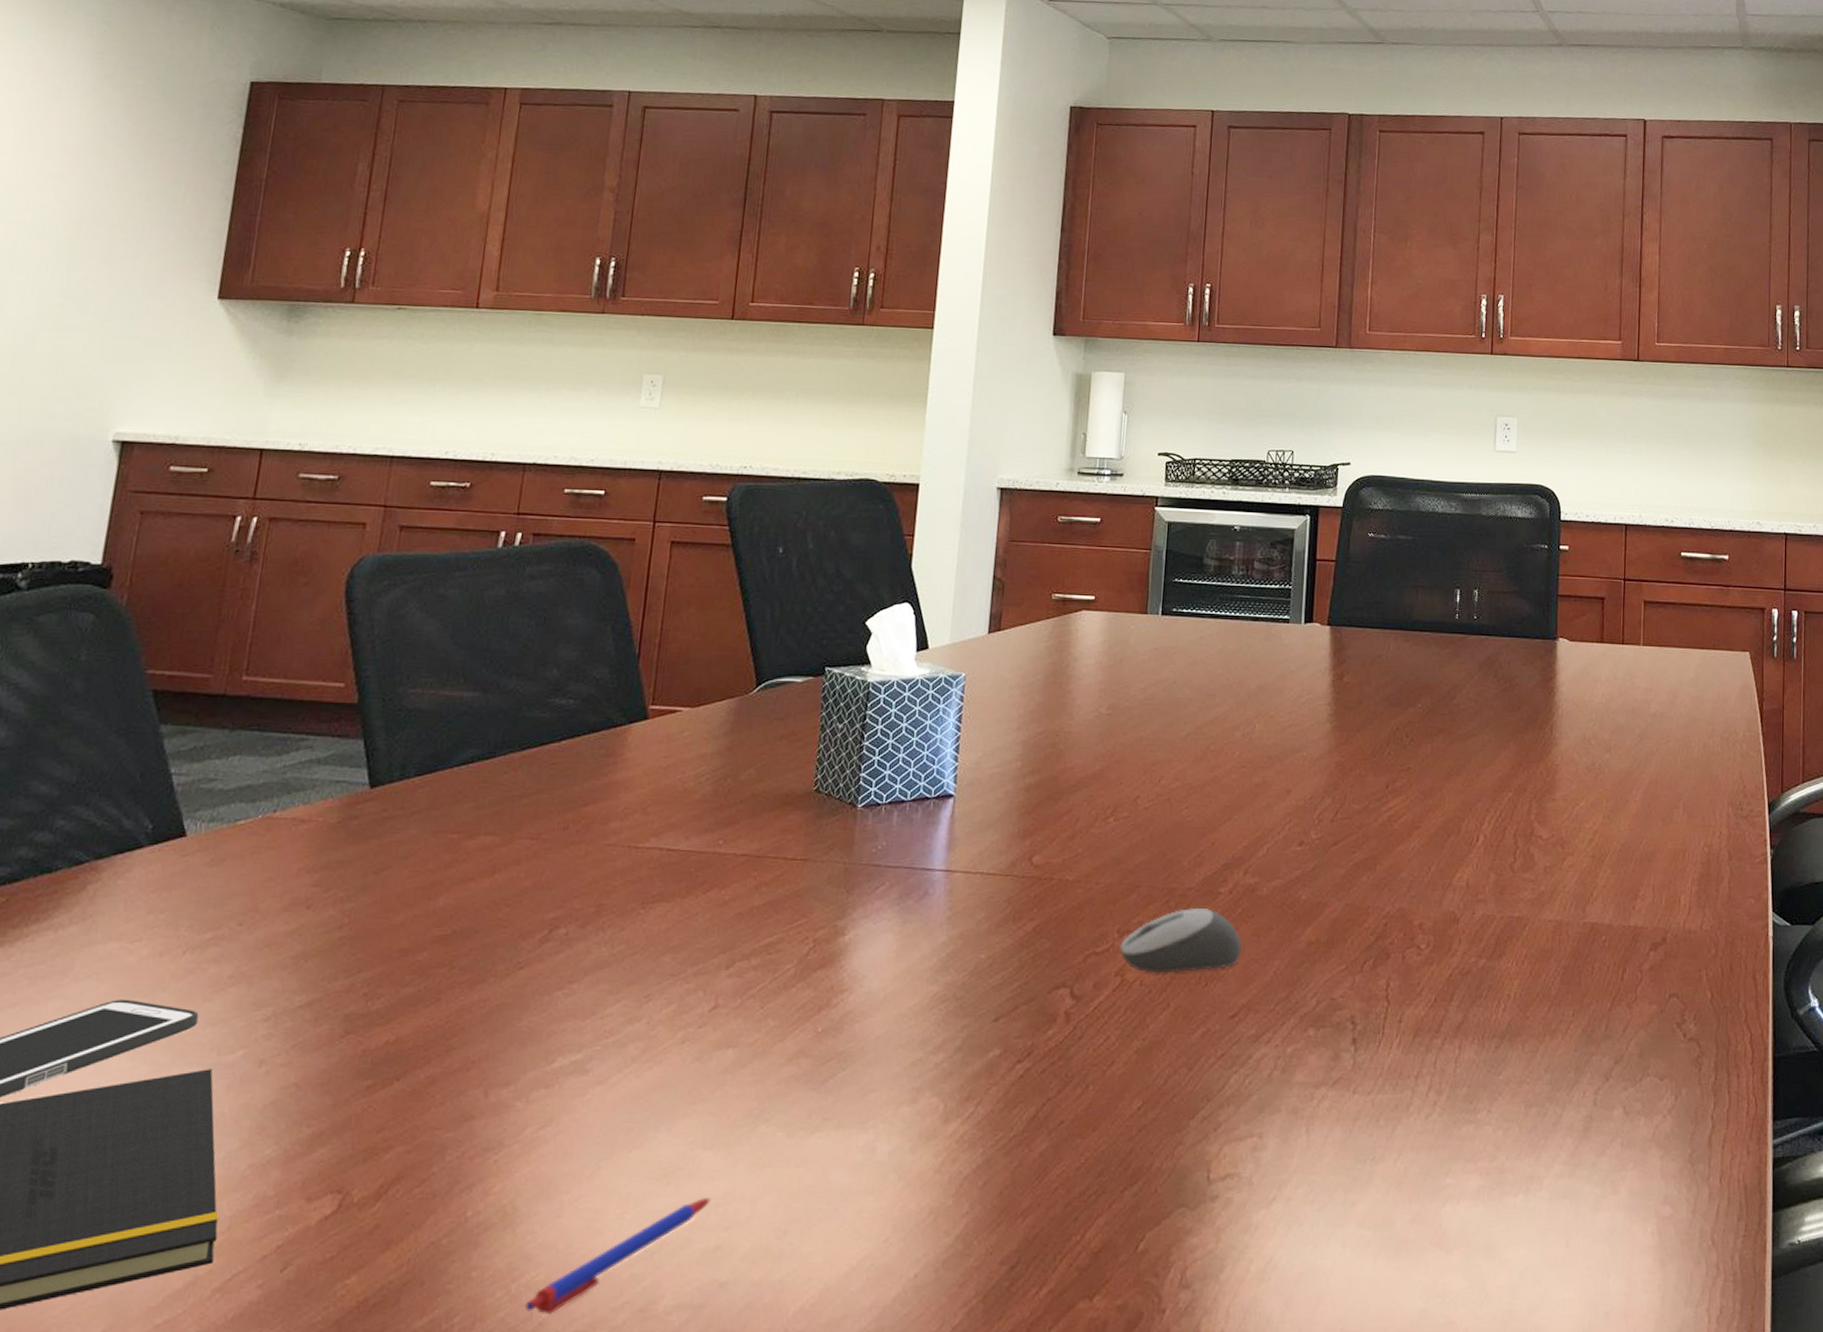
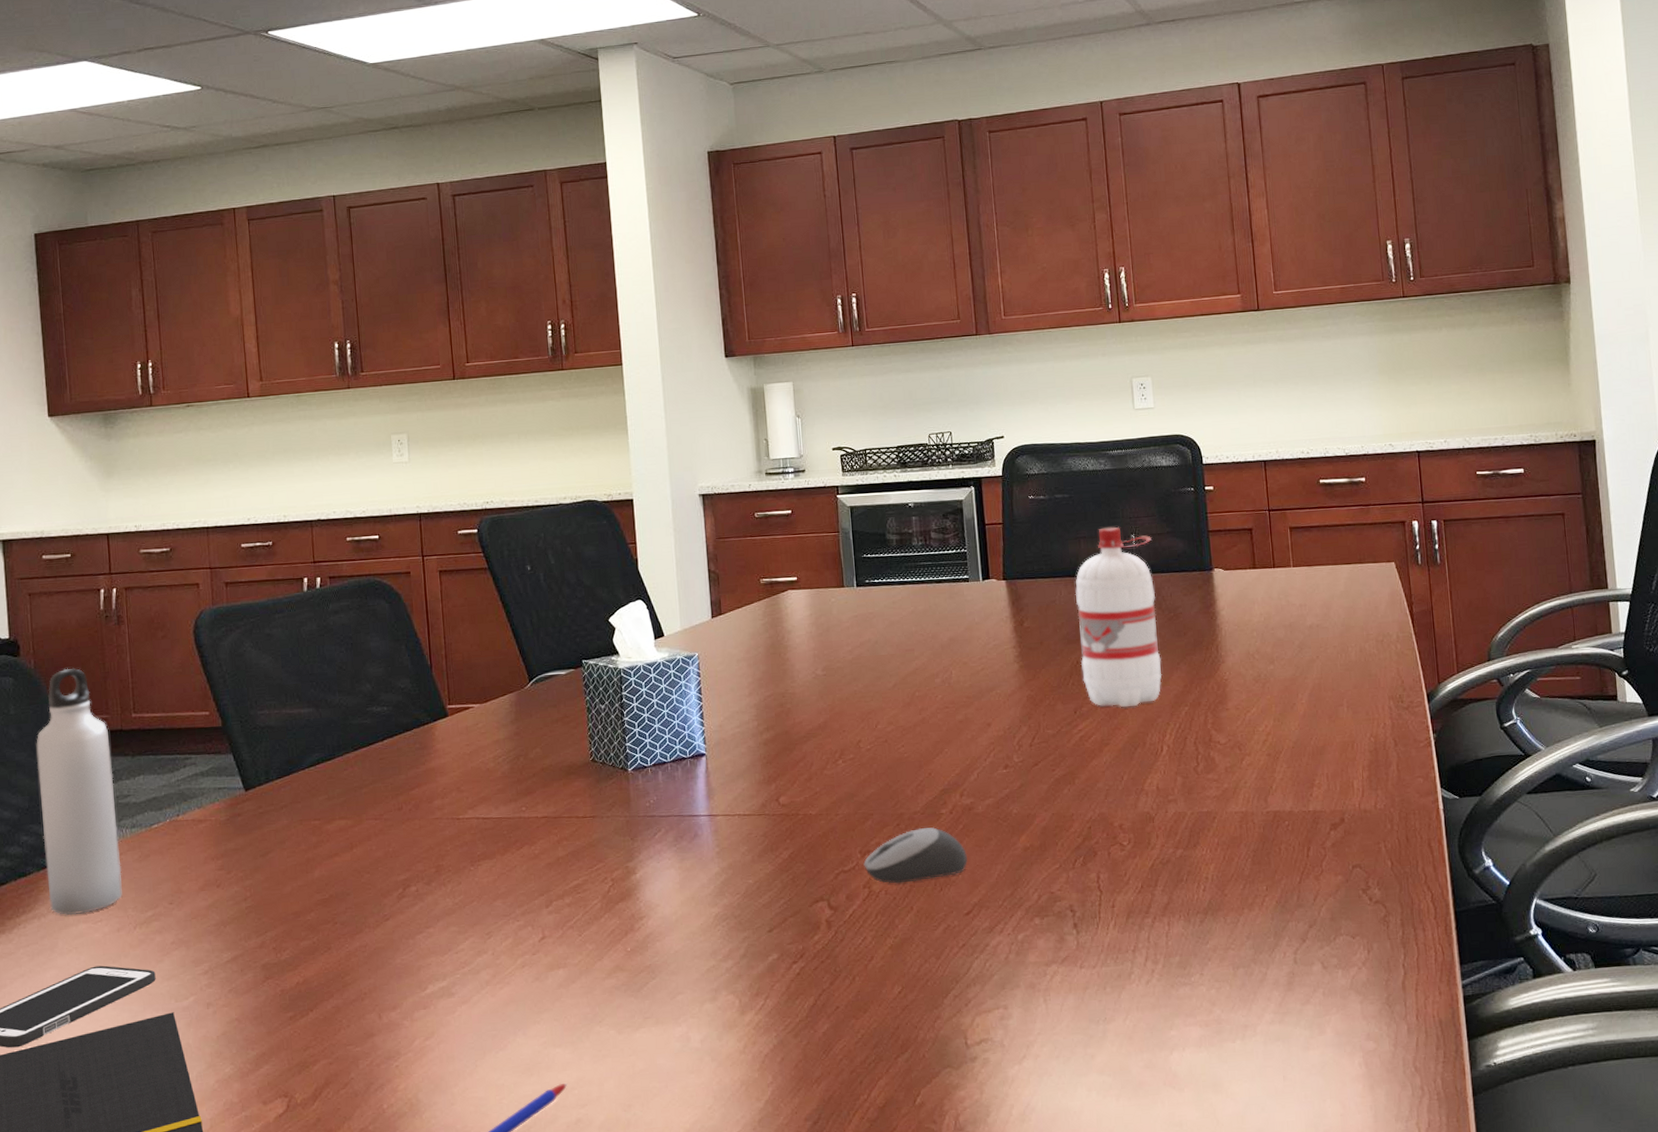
water bottle: none [74,610,206,930] -> present [36,667,122,916]
water bottle: none [1400,578,1496,787] -> present [1075,526,1162,708]

